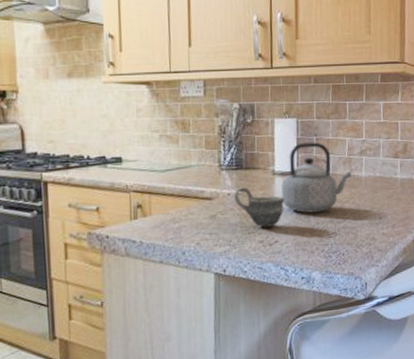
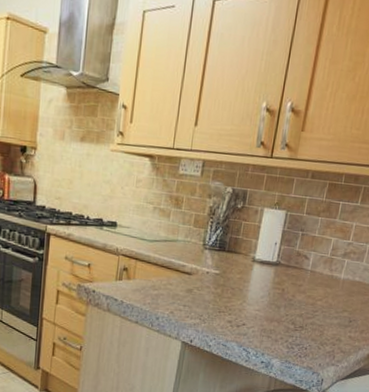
cup: present [234,186,285,227] -> none [212,267,260,310]
teapot: present [281,142,352,213] -> none [256,235,331,305]

